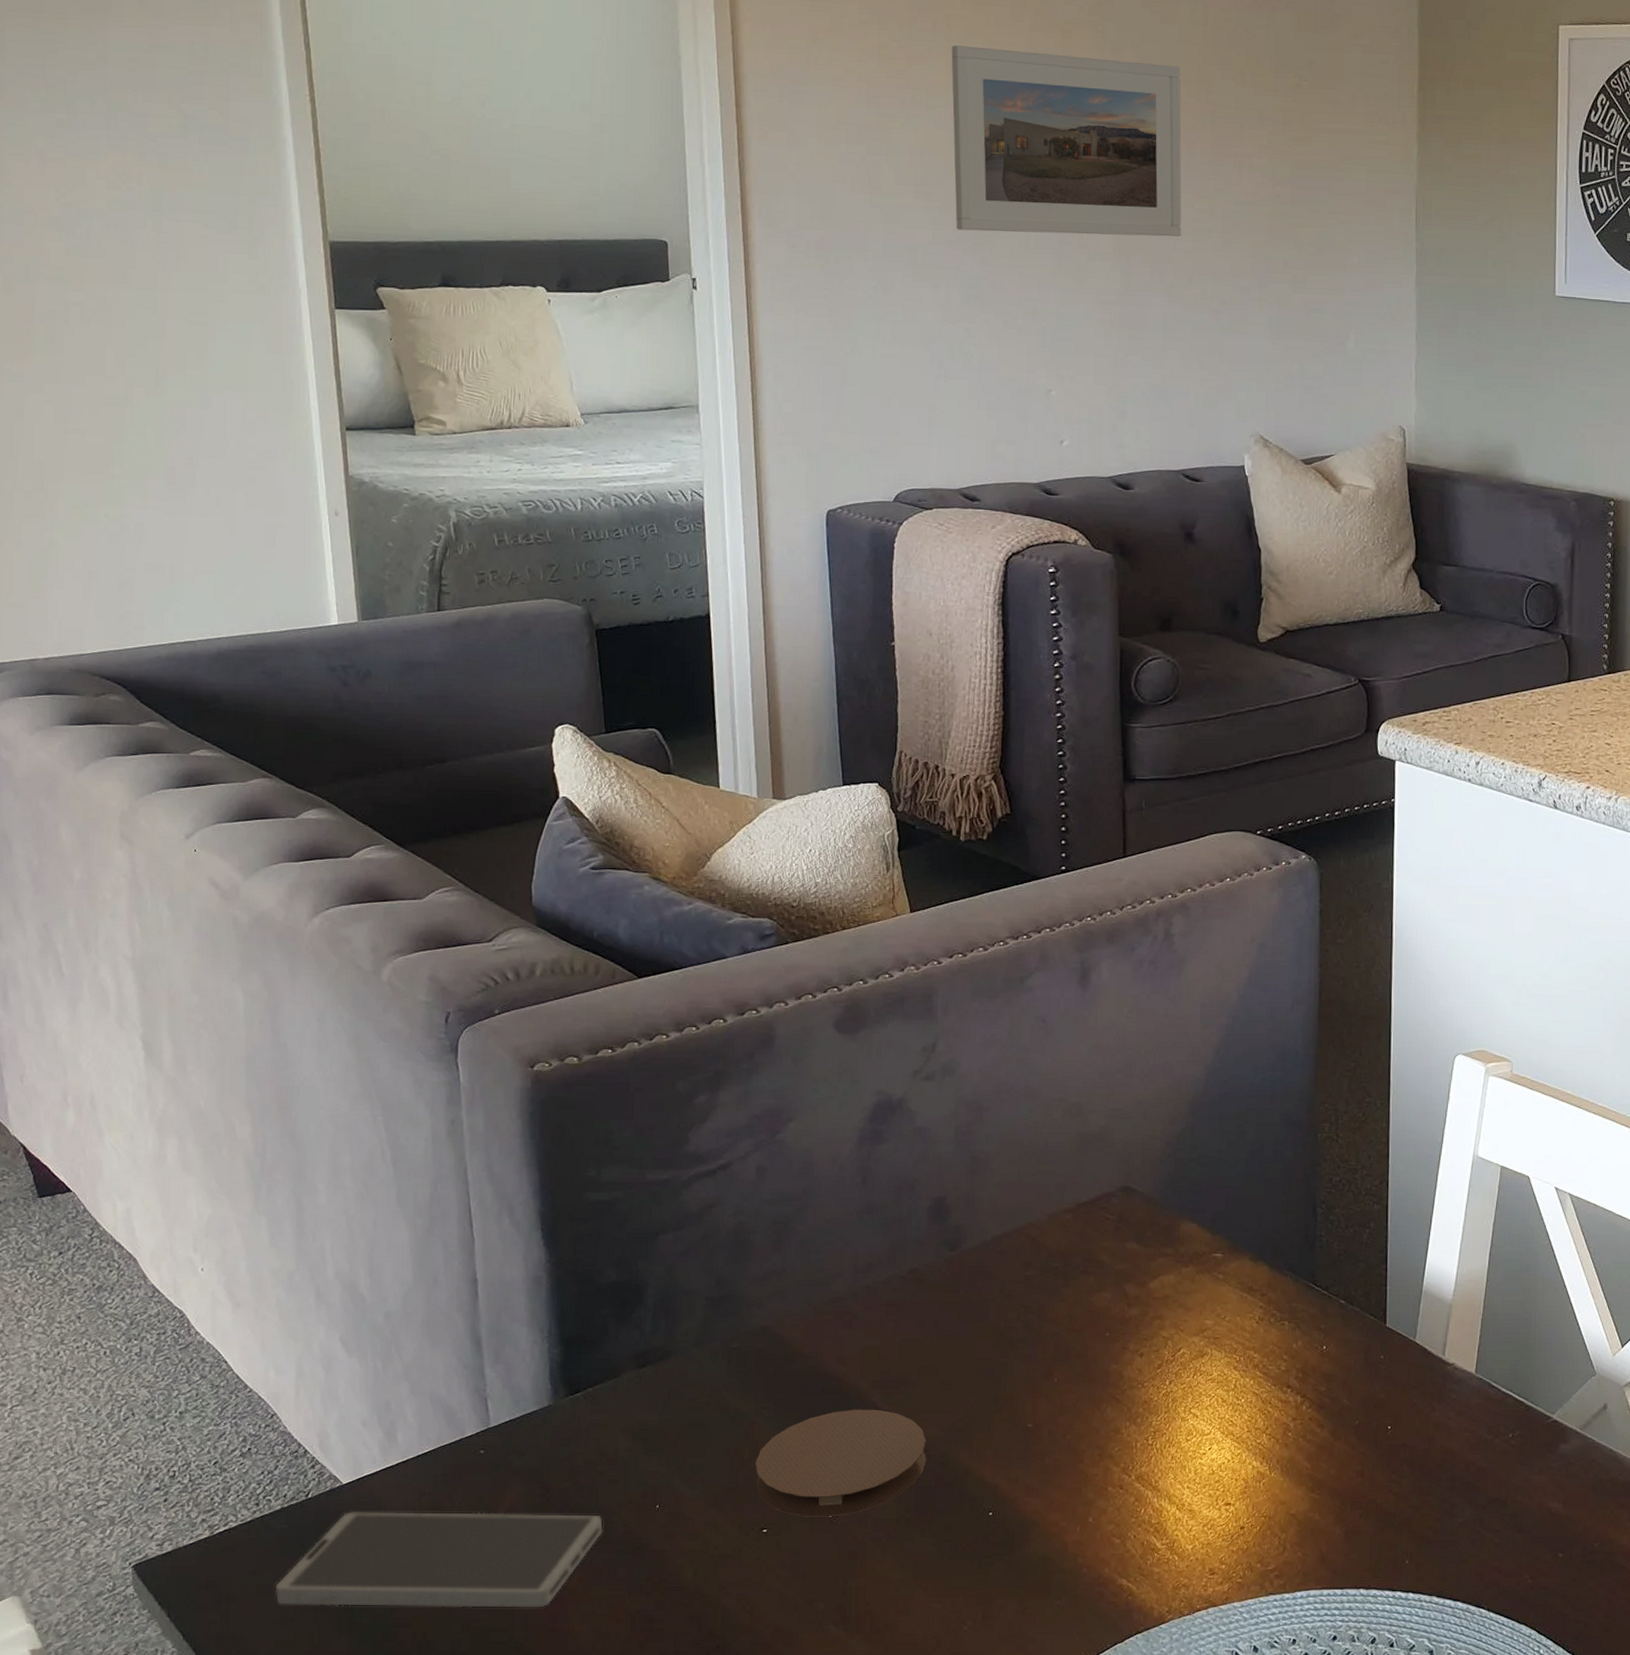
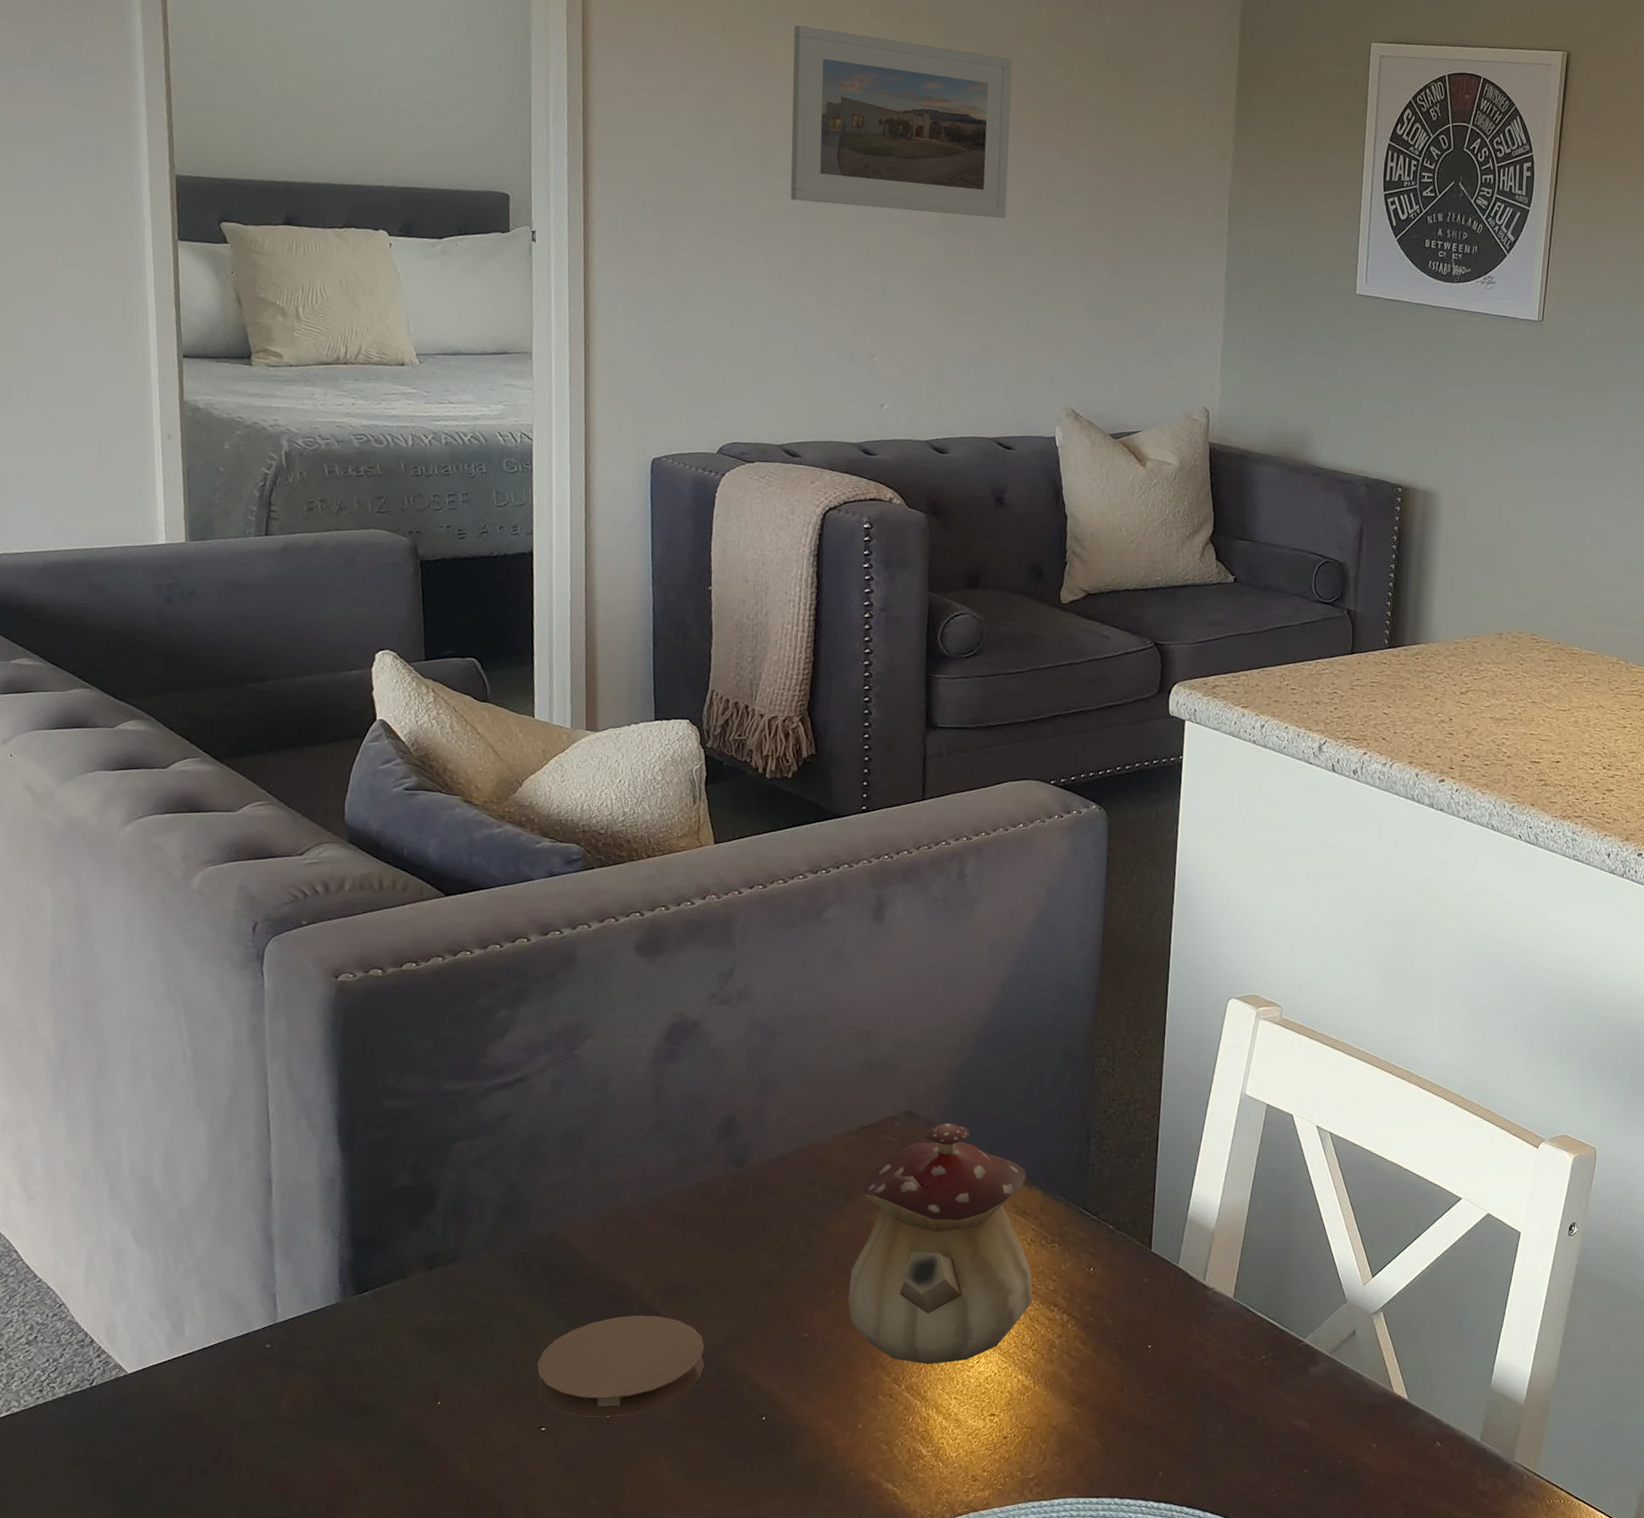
smartphone: present [275,1512,603,1608] -> none [54,1400,385,1498]
teapot: none [1071,1197,1264,1453] -> present [847,1122,1033,1365]

